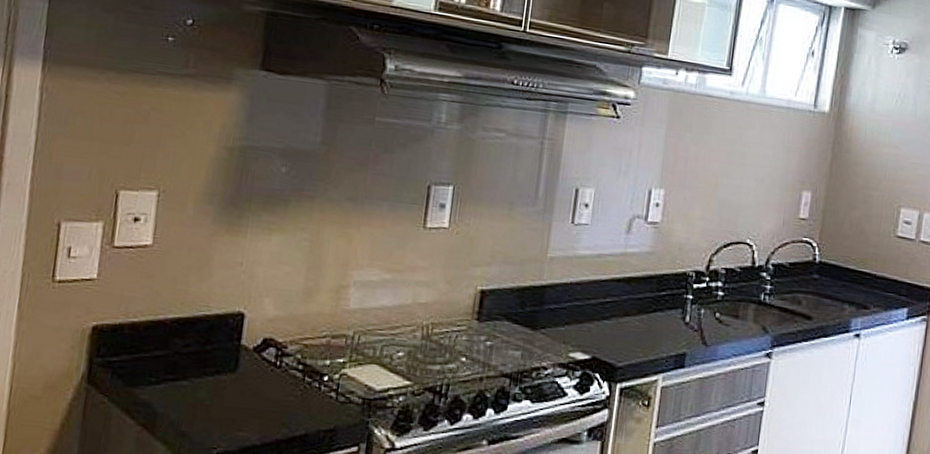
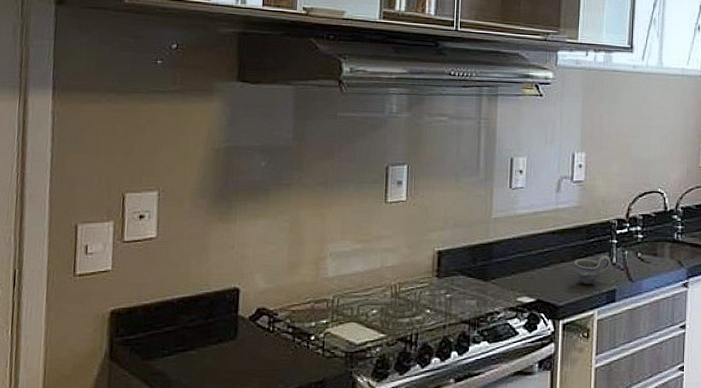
cup: none [639,312,683,345] -> present [574,255,611,284]

